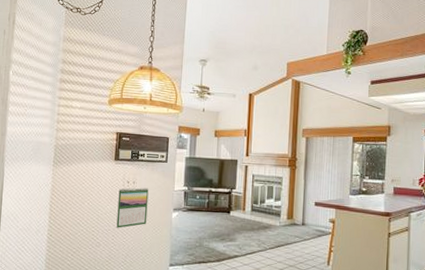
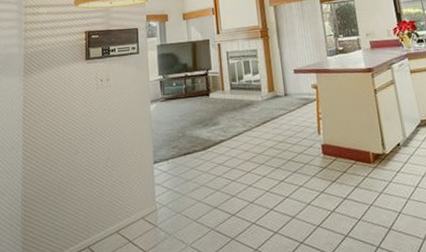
calendar: present [116,187,149,228] -> none [93,83,125,131]

